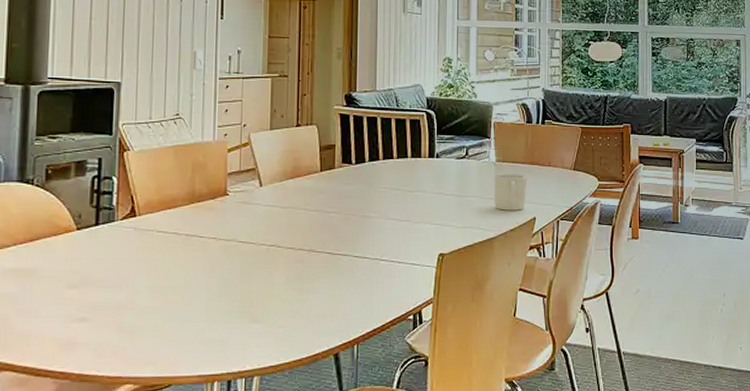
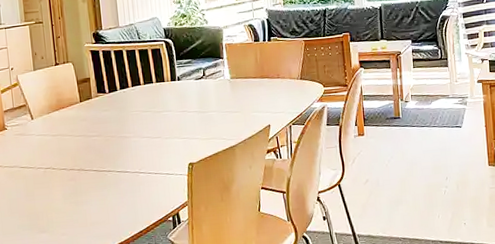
mug: present [493,174,527,211] -> none [229,87,260,121]

